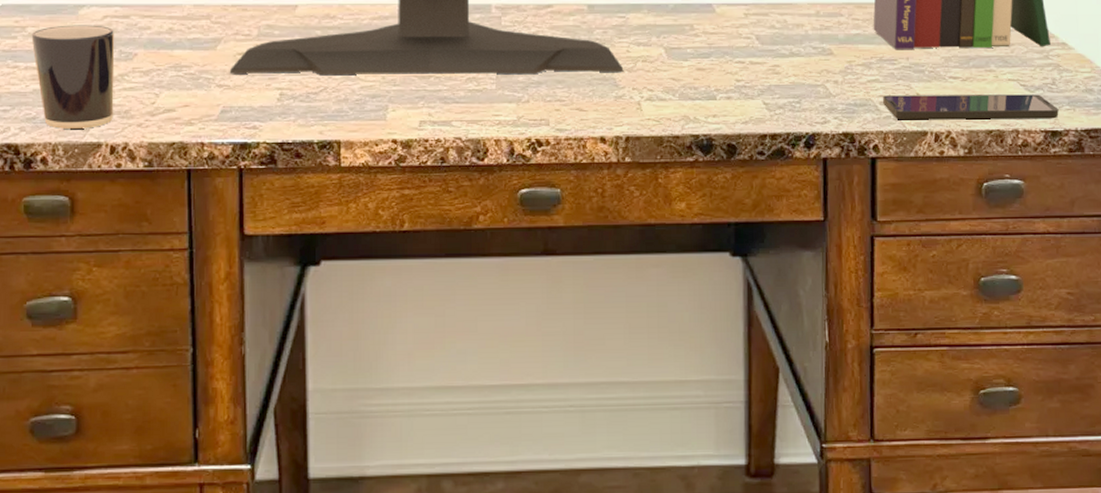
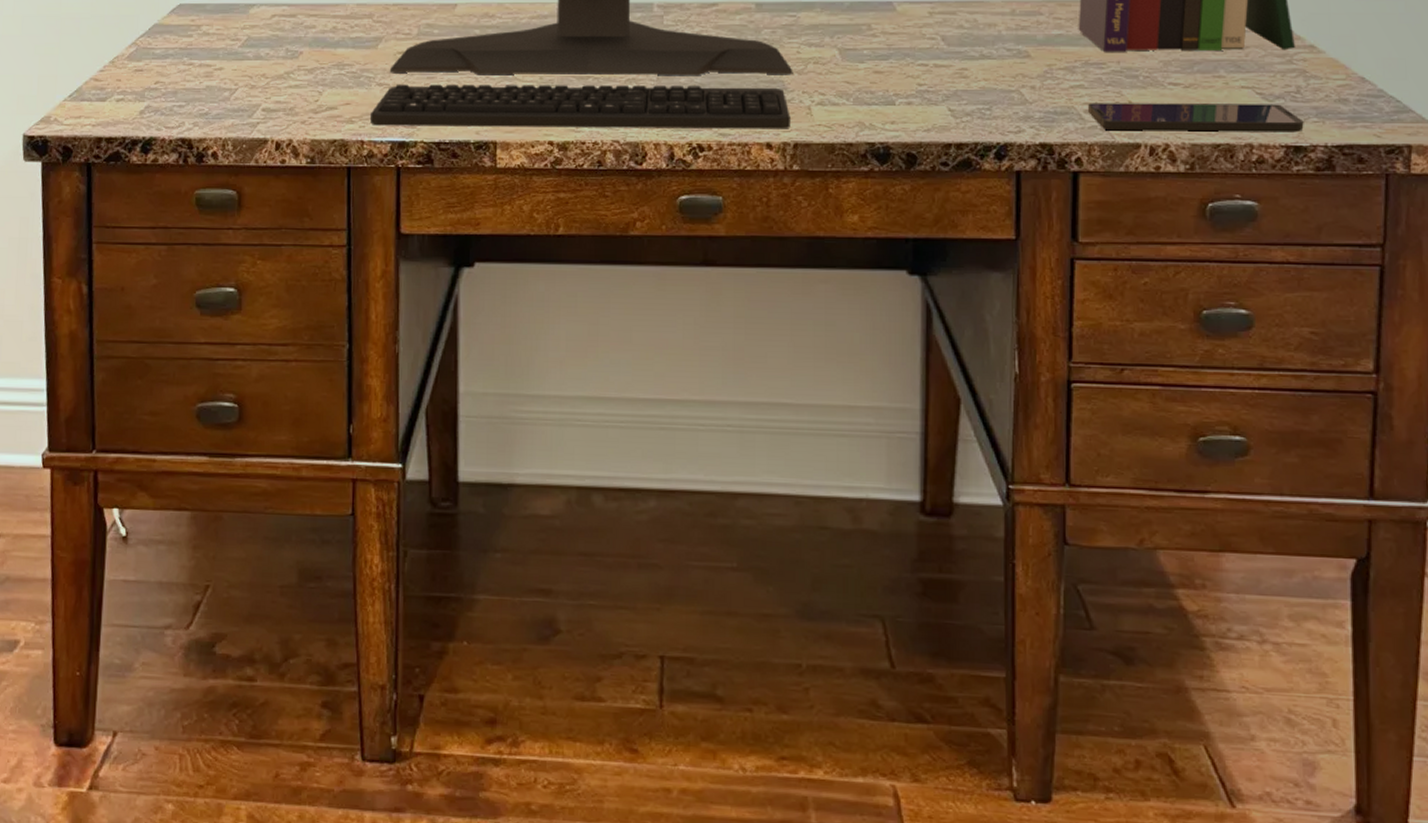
mug: present [31,25,115,129] -> none [205,23,282,125]
computer keyboard: none [211,84,622,127] -> present [370,84,790,129]

